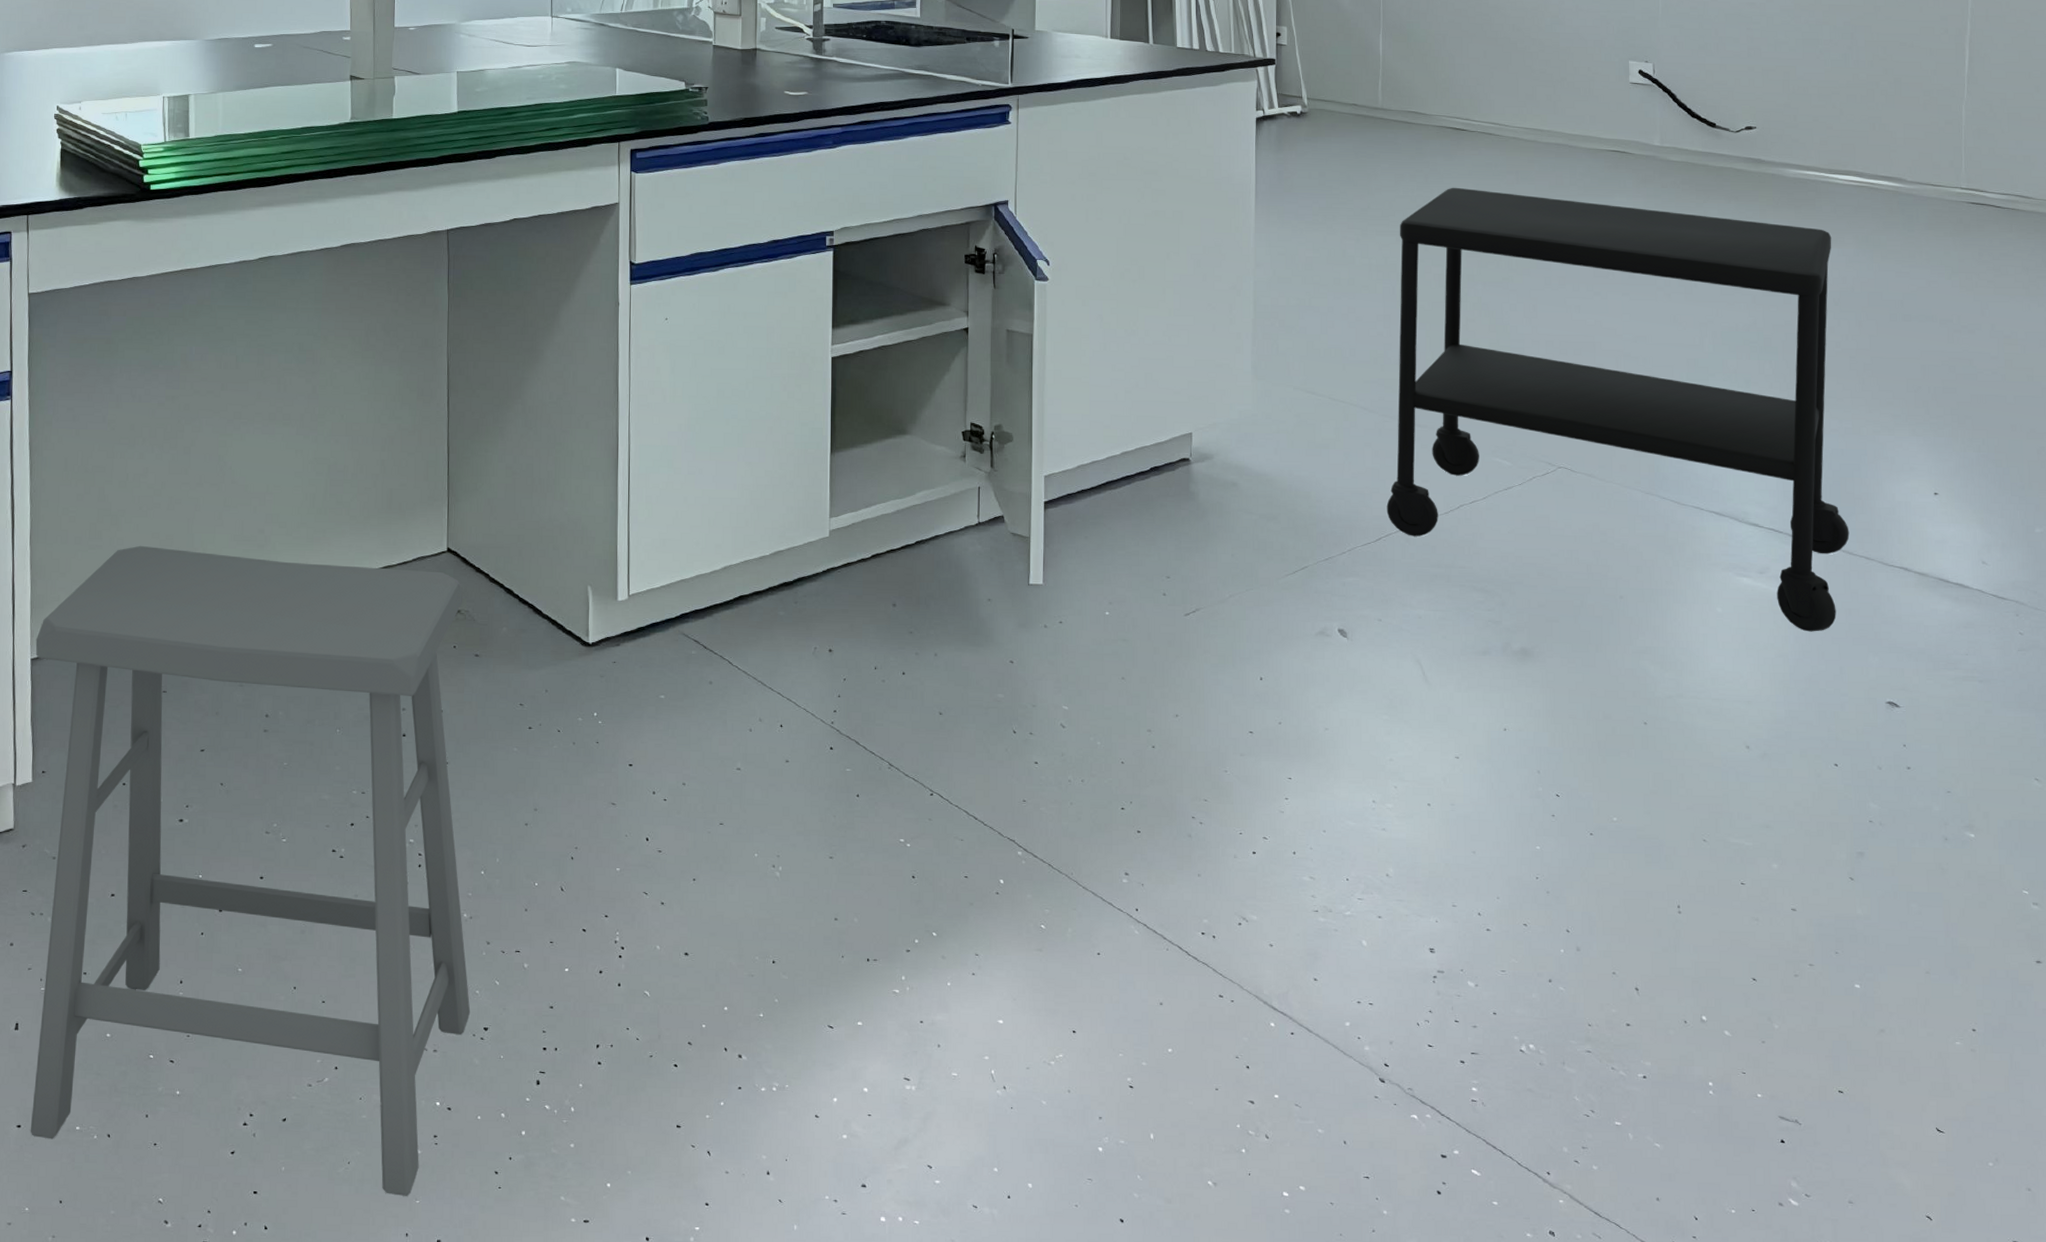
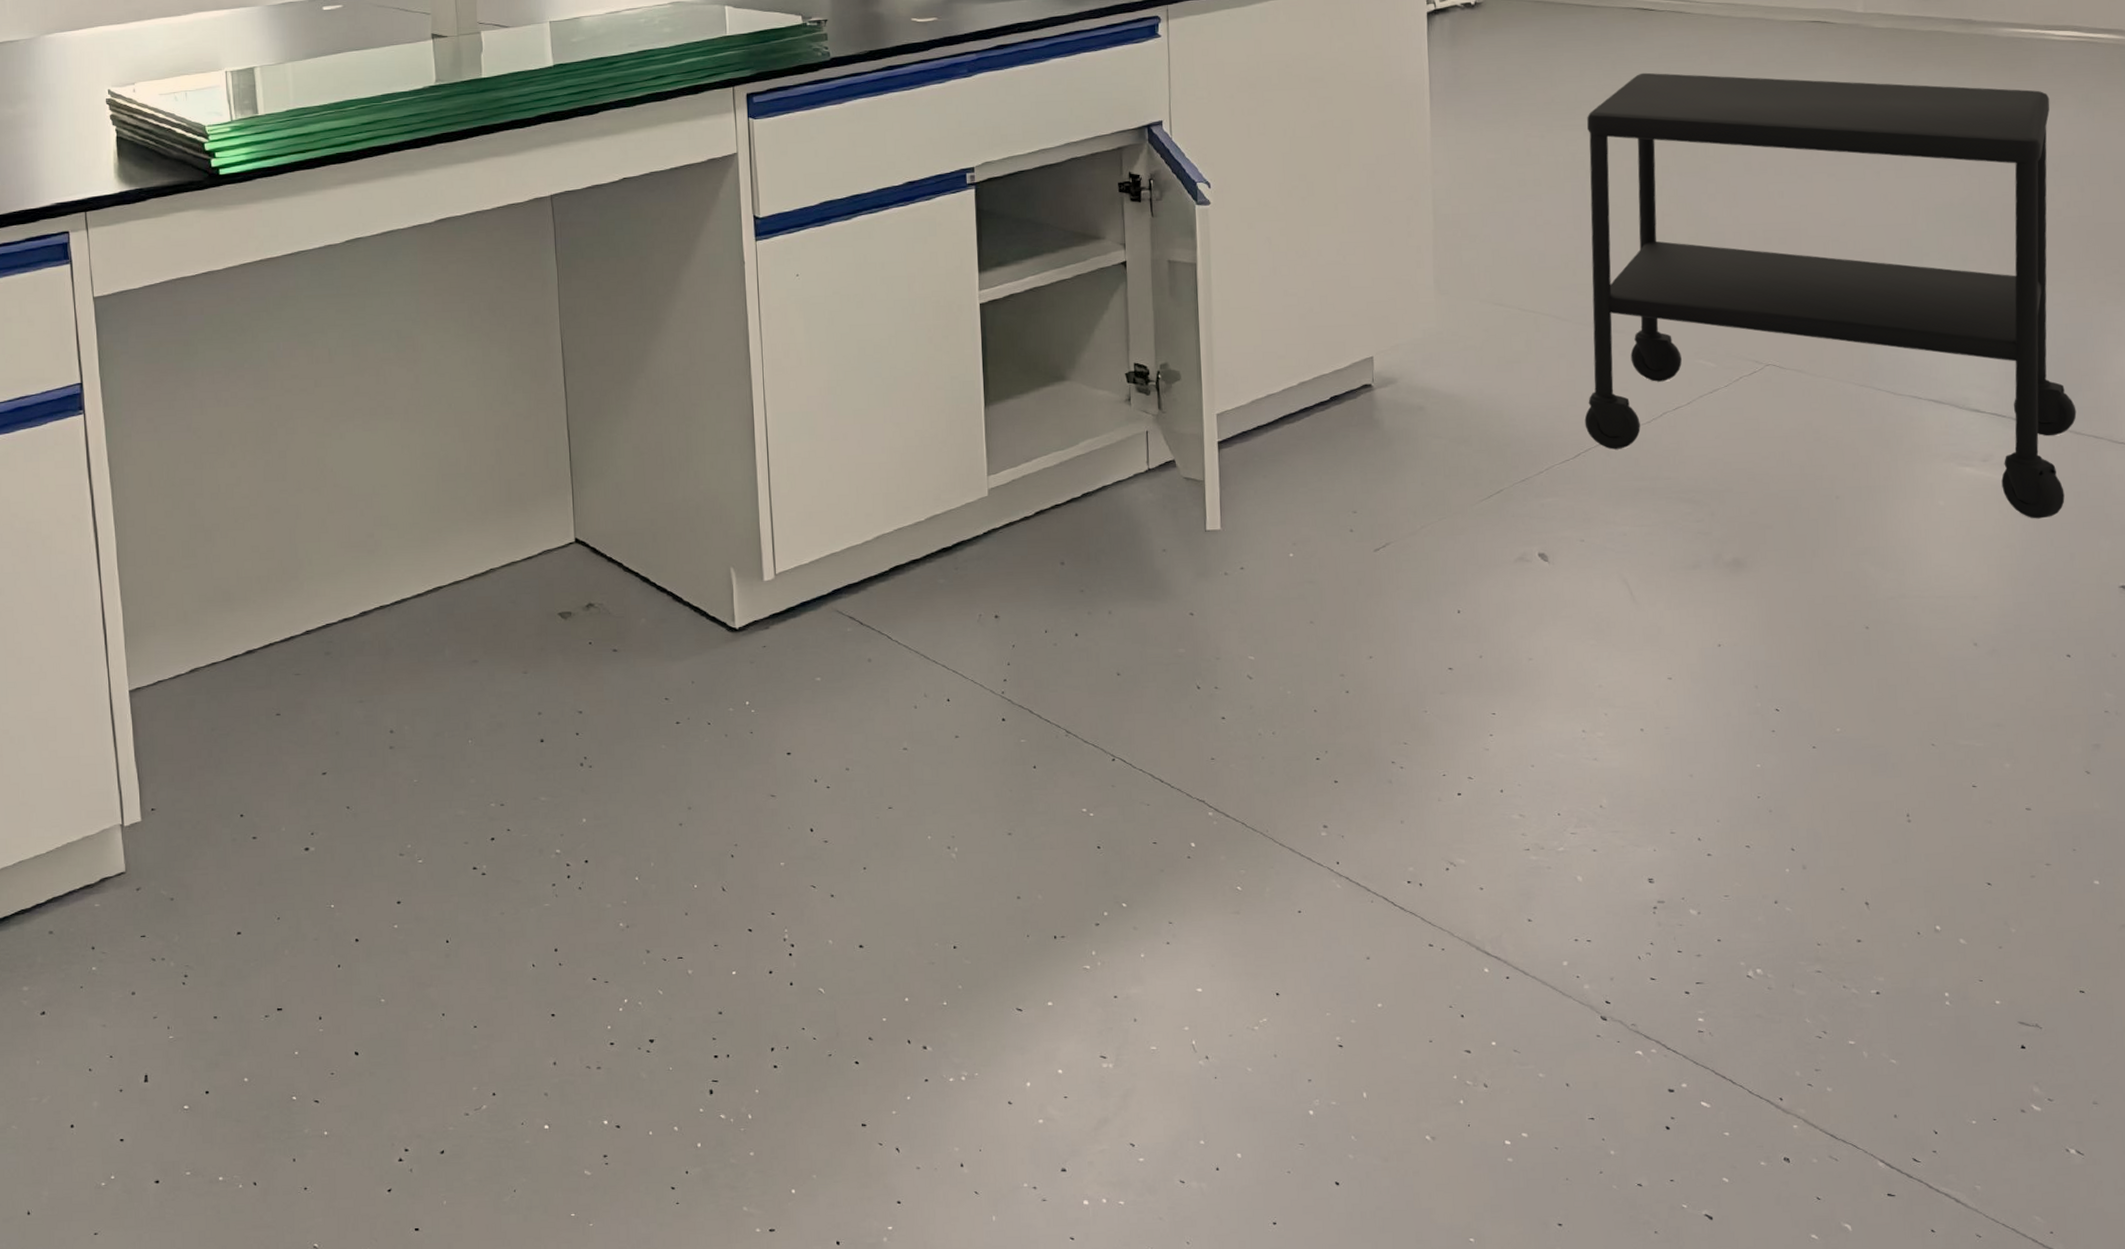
stool: present [30,545,471,1196] -> none [132,560,634,1220]

